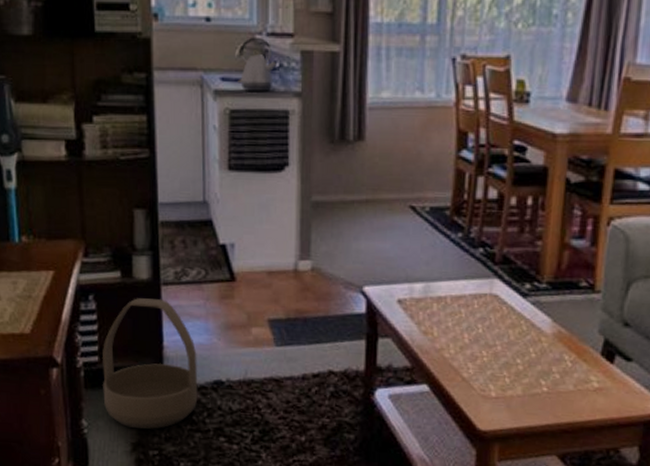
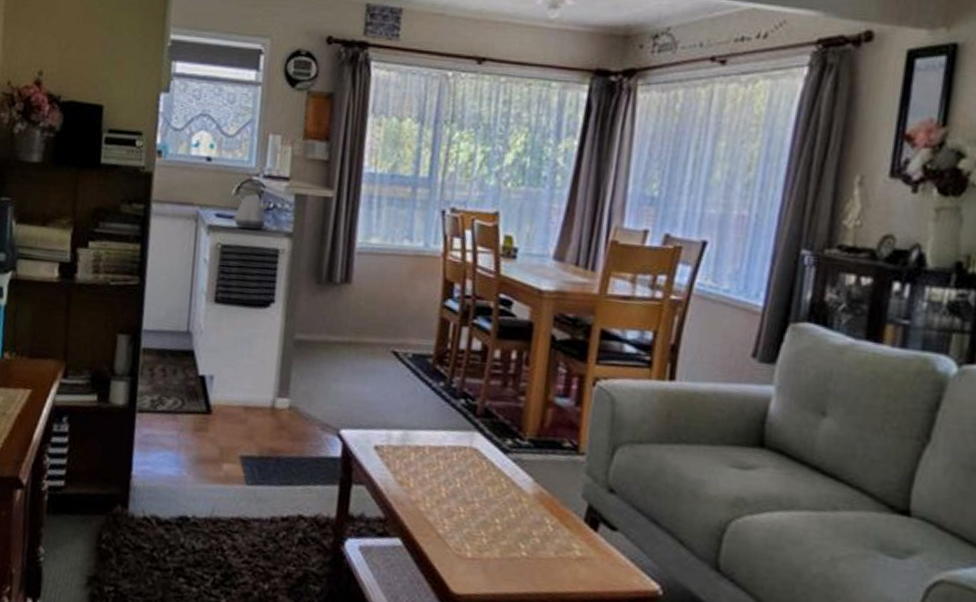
basket: present [103,298,198,429] -> none [64,423,165,563]

